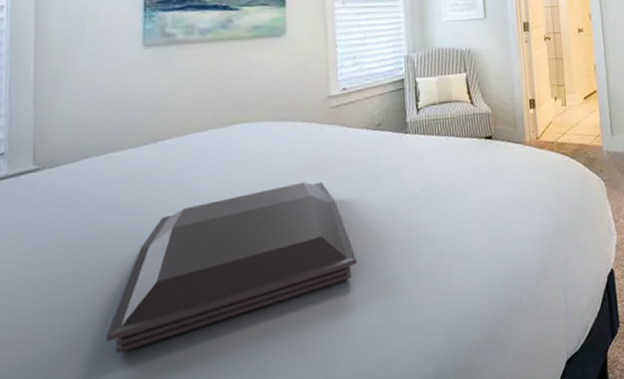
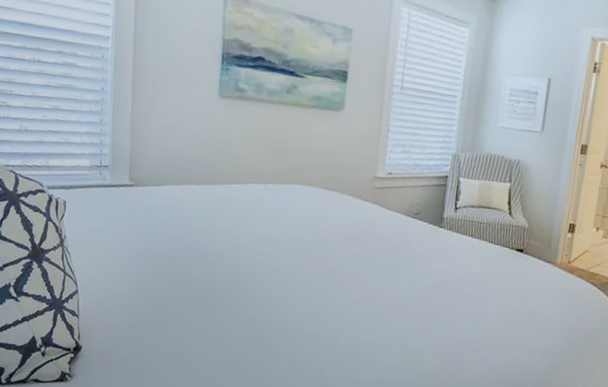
serving tray: present [106,181,357,353] -> none [177,244,379,343]

